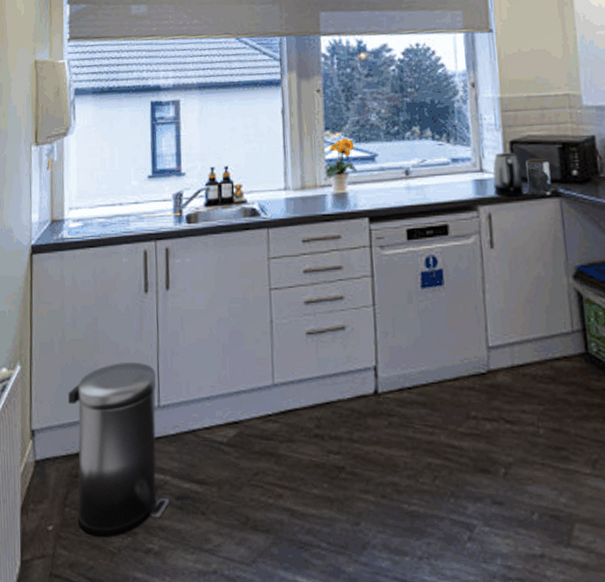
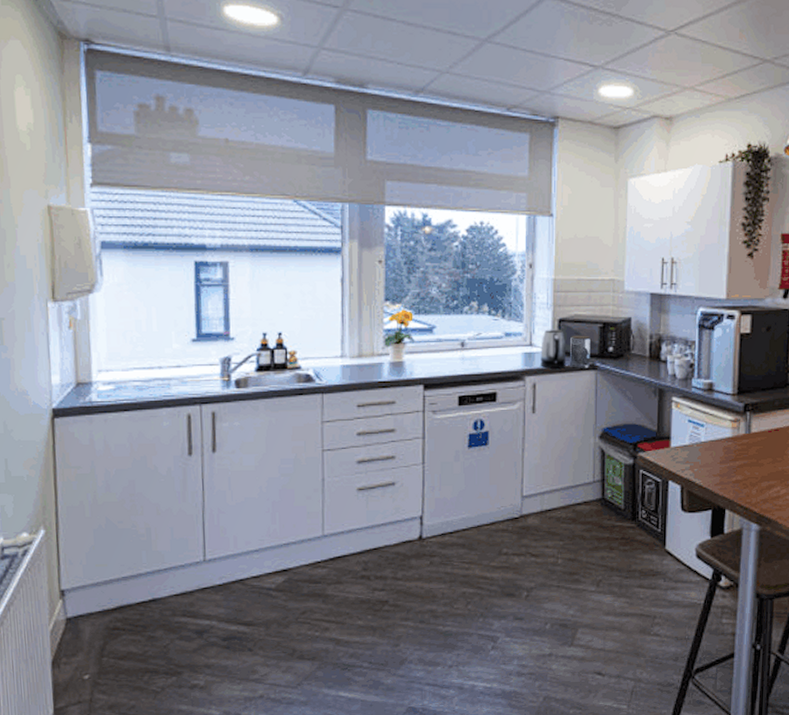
pedal bin: present [68,362,170,537] -> none [102,521,216,680]

